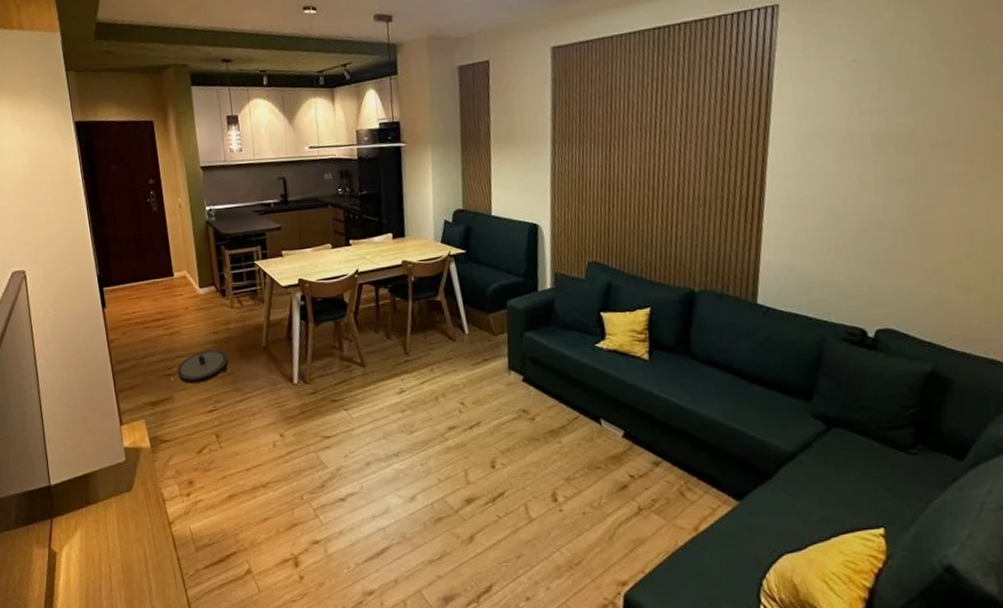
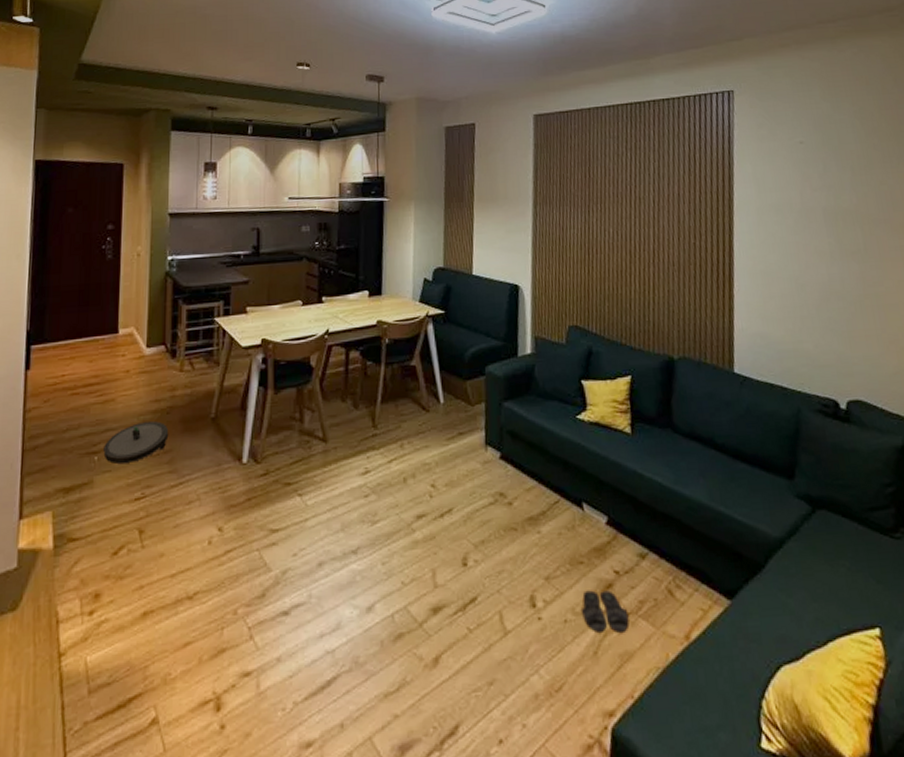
slippers: none [599,490,642,525] -> present [582,590,630,634]

